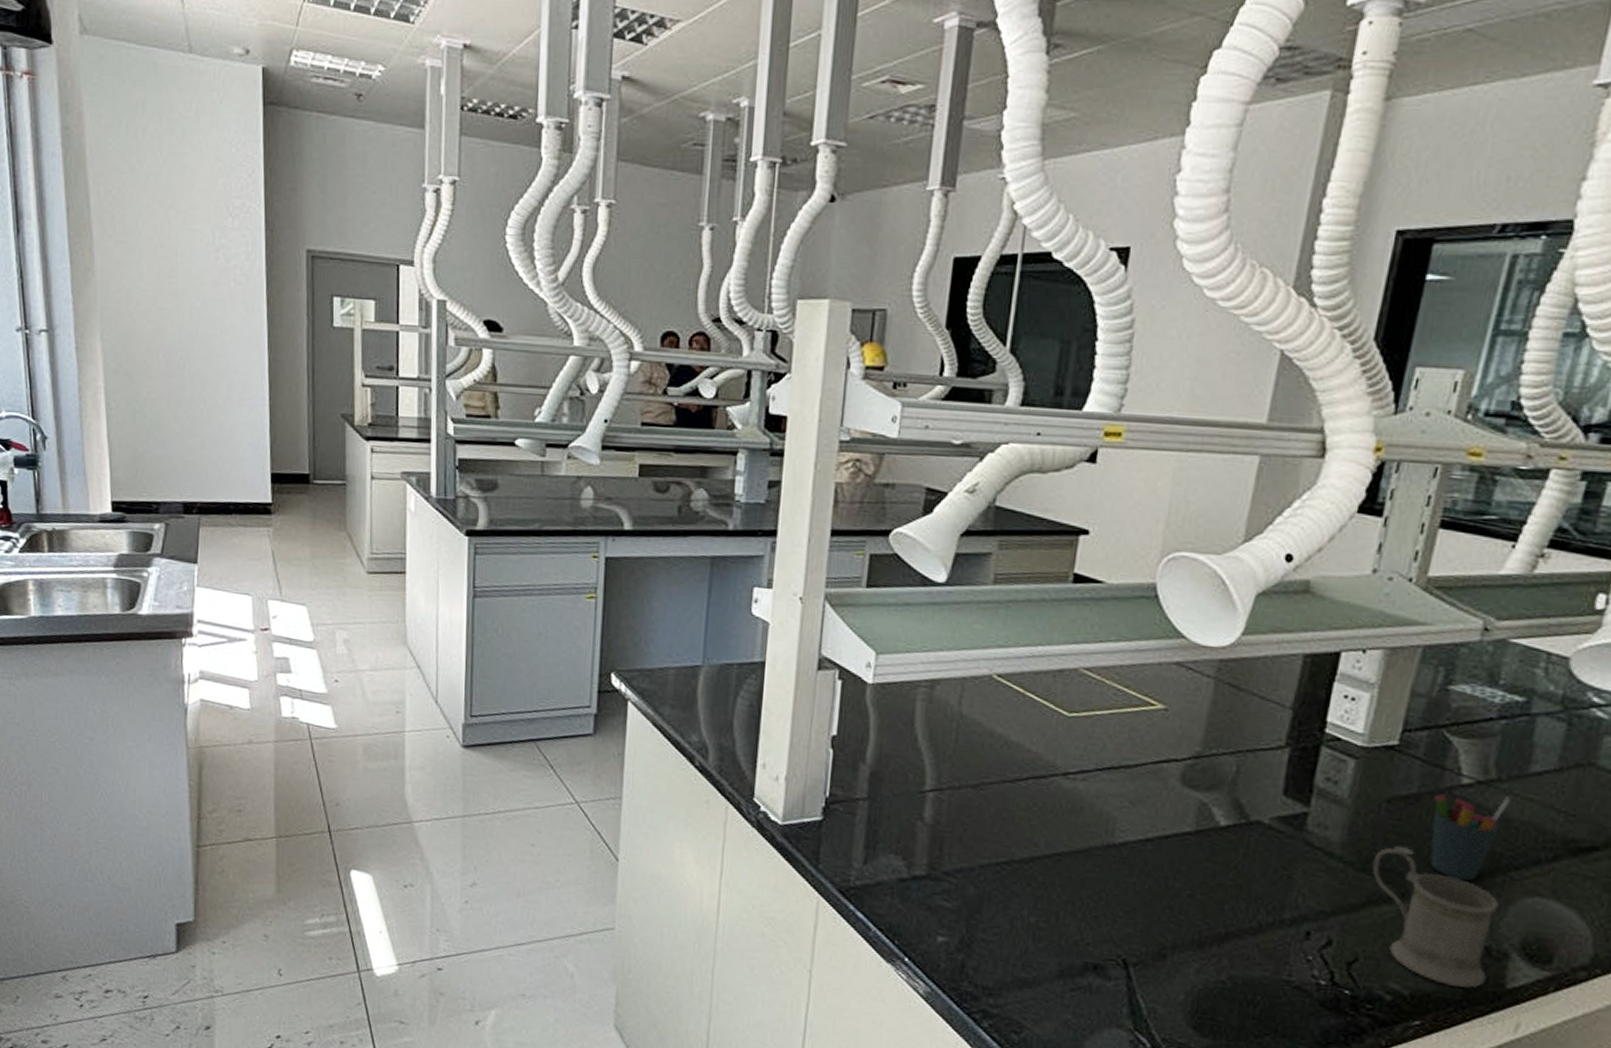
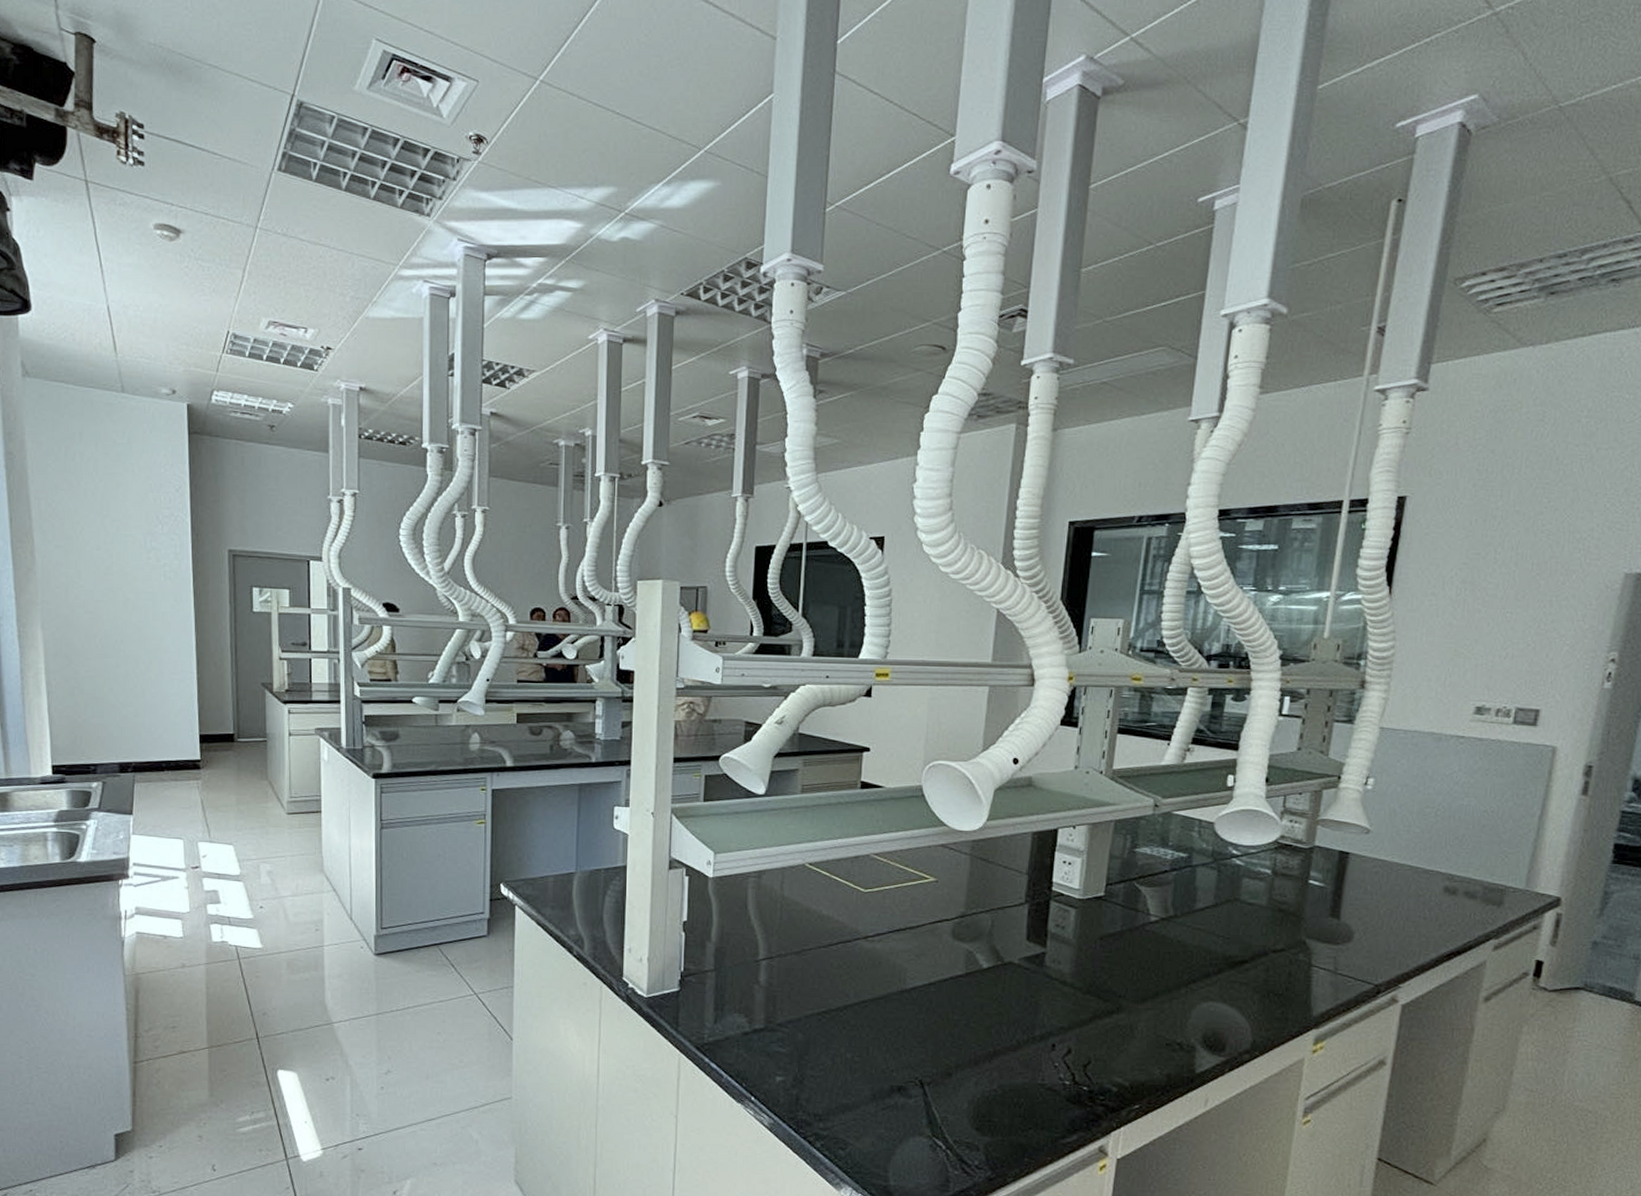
mug: present [1372,845,1499,989] -> none [1094,971,1184,1077]
pen holder: present [1430,794,1511,881] -> none [1132,928,1185,993]

